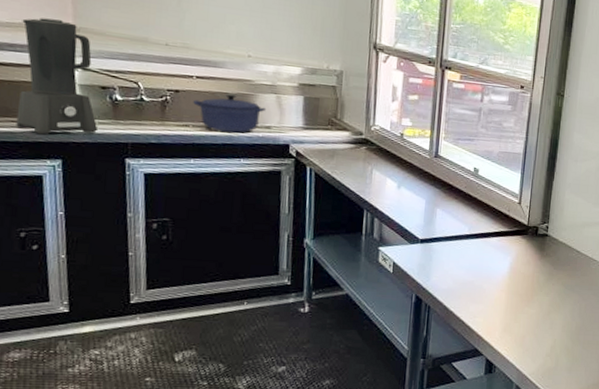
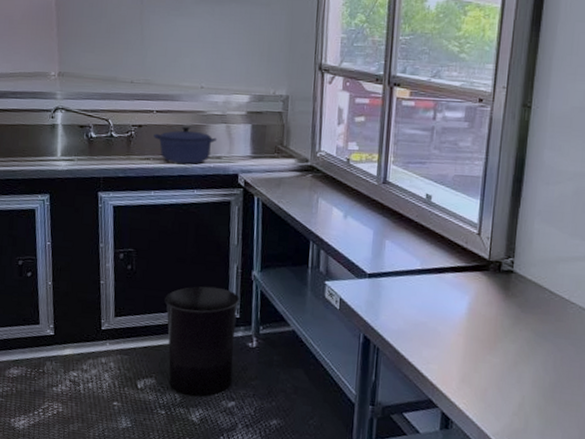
blender: present [16,18,99,135] -> none [16,66,78,172]
waste bin: none [206,254,290,364] -> present [164,286,239,397]

